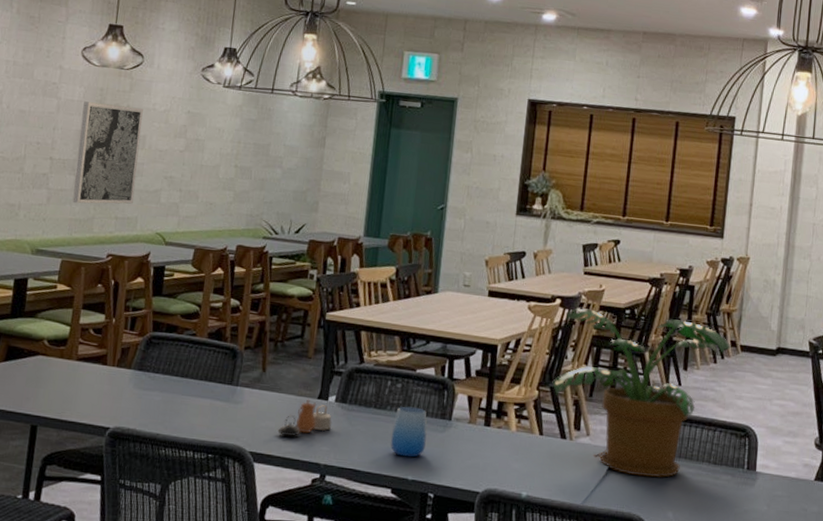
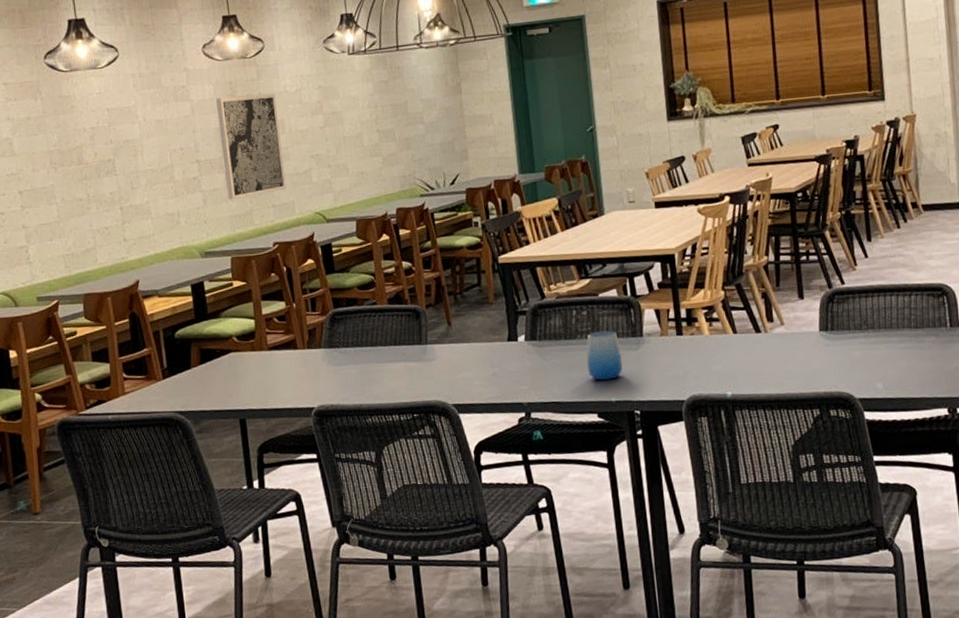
teapot: present [278,399,333,437] -> none [475,343,527,384]
potted plant: present [552,308,731,478] -> none [736,191,913,355]

